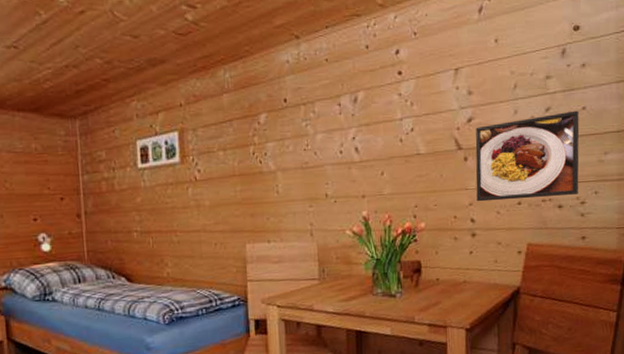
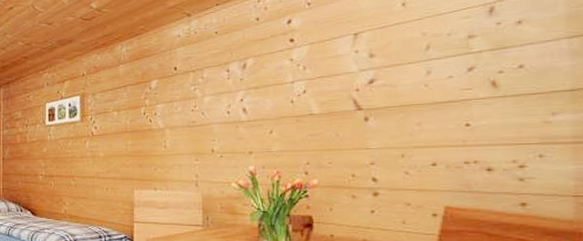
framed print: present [475,110,580,202] -> none [378,69,516,162]

